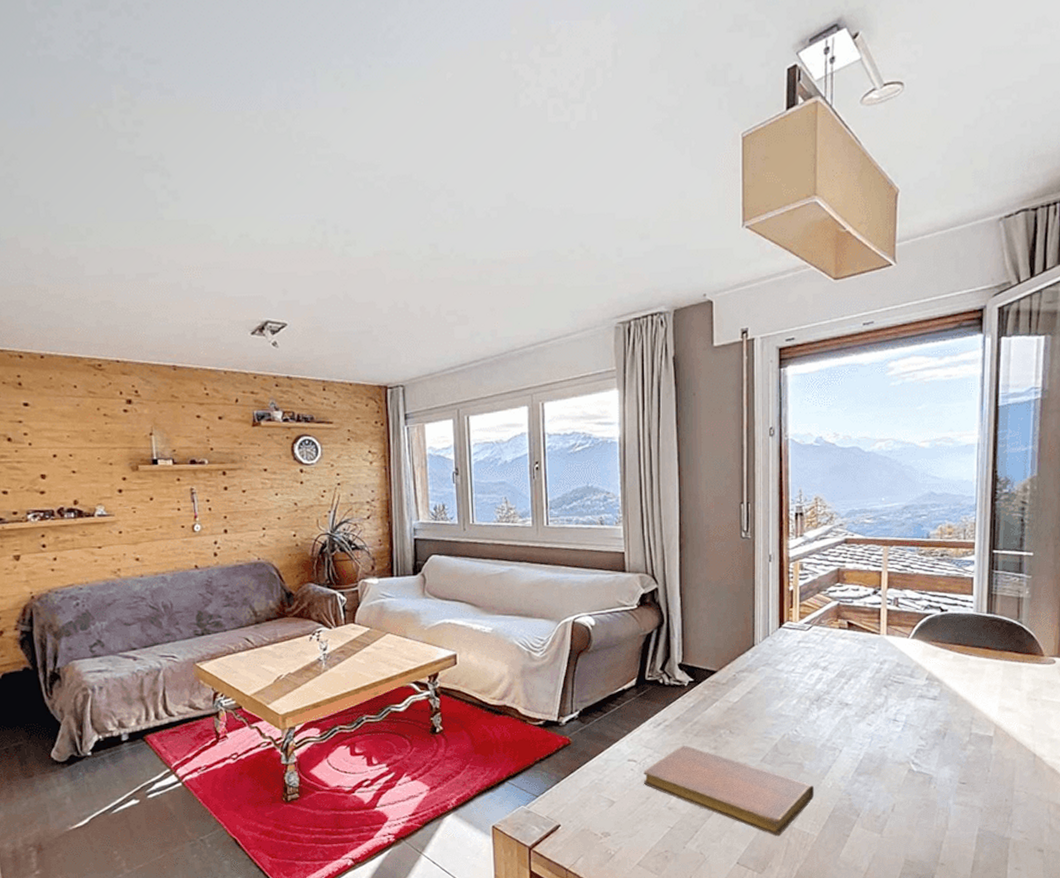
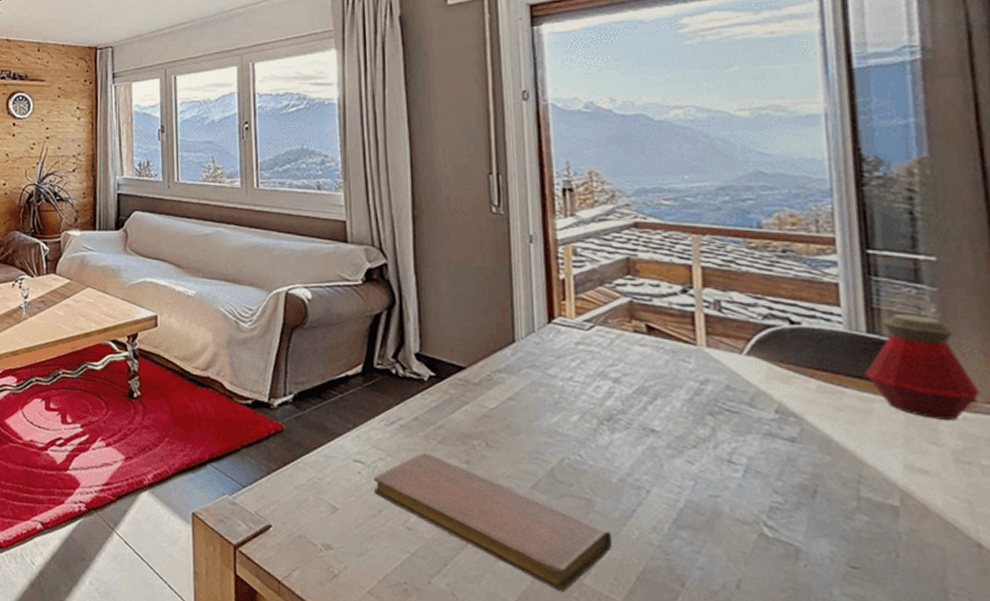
bottle: none [983,596,1047,672] -> present [865,313,979,420]

